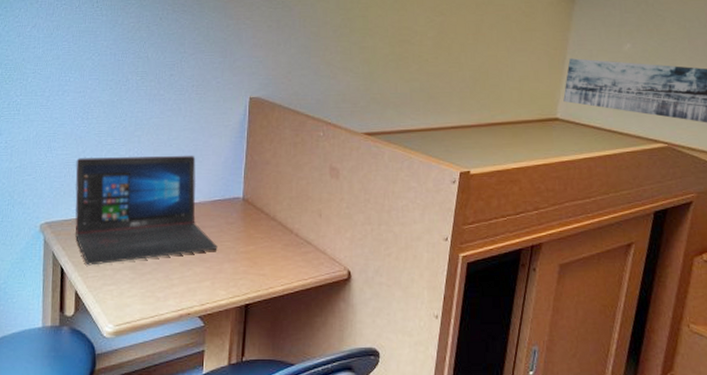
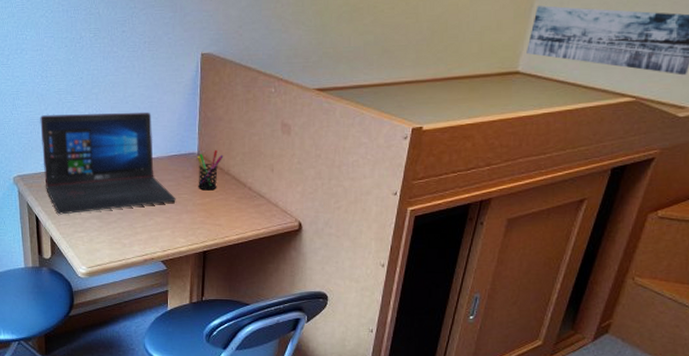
pen holder: none [242,194,270,238] -> present [197,149,224,191]

